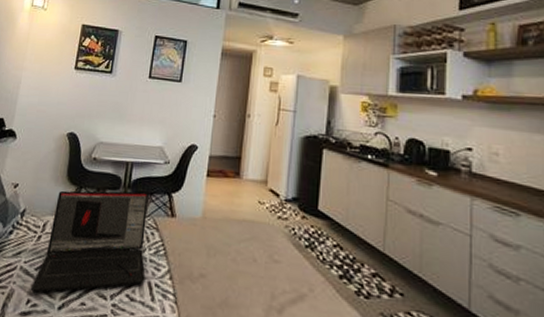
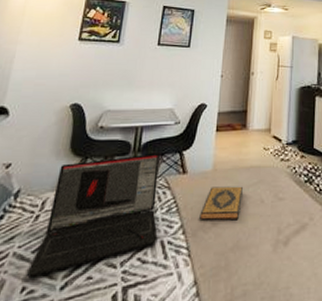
hardback book: none [187,235,235,276] -> present [199,186,244,221]

